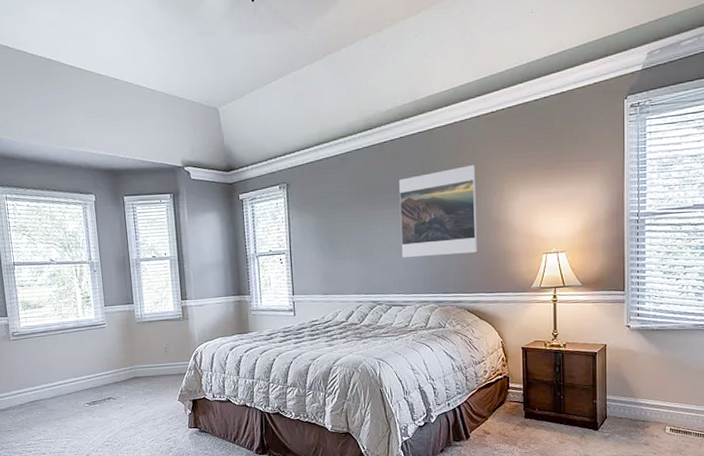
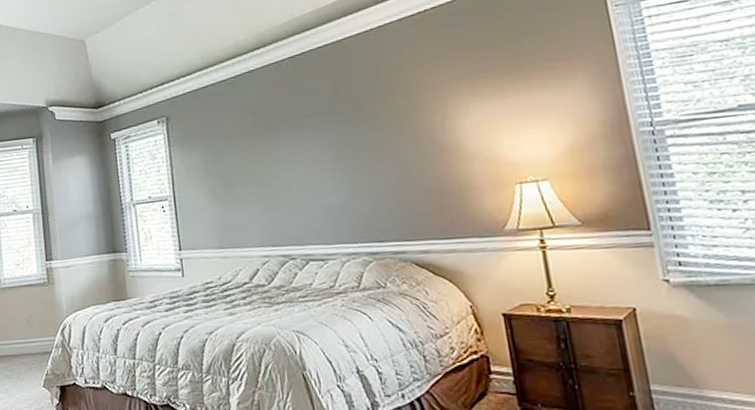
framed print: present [398,165,478,258] -> none [304,77,420,199]

